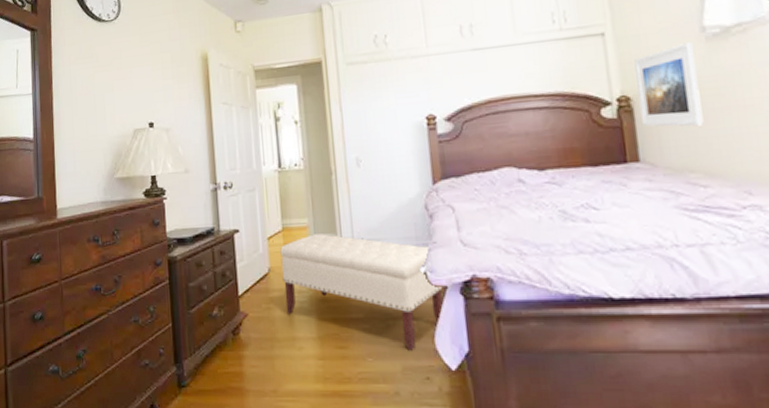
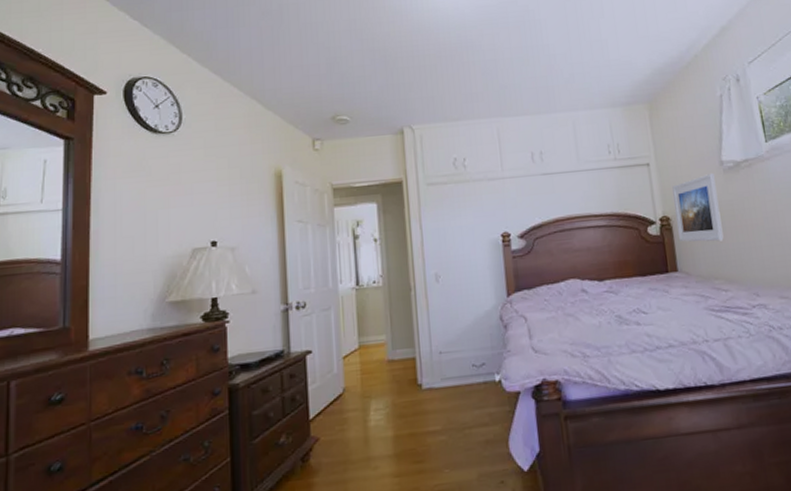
bench: present [280,234,443,351] -> none [356,349,516,457]

